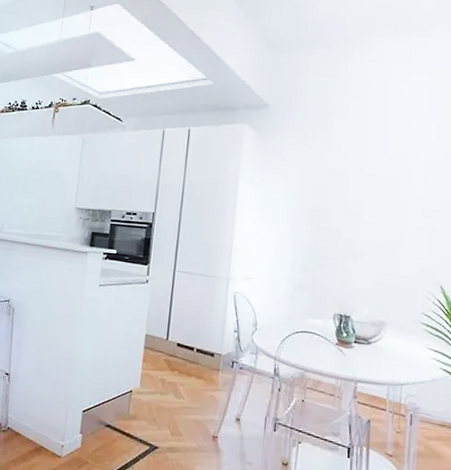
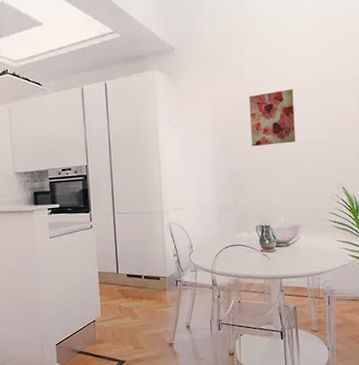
wall art: none [339,166,394,226] -> present [249,89,295,147]

